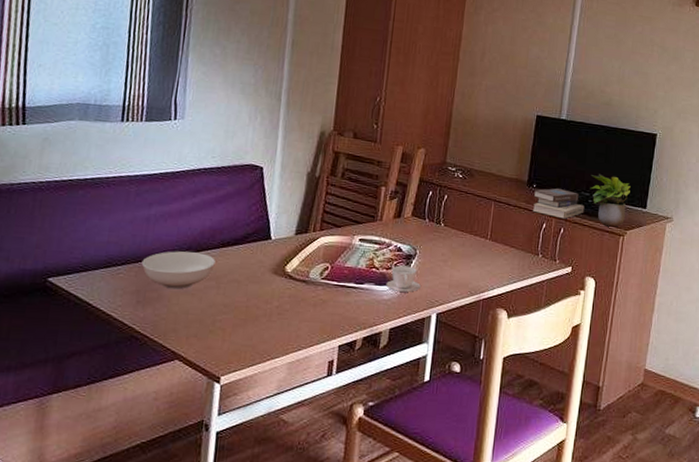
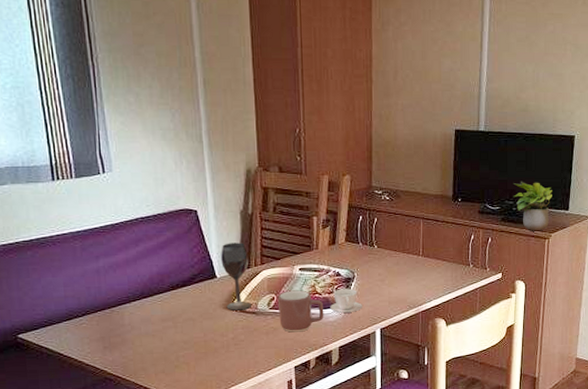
bowl: present [141,251,215,290] -> none [100,297,169,333]
wine glass: none [276,204,309,277] -> present [221,242,251,311]
mug: none [330,261,380,308] -> present [277,290,324,333]
books: present [532,188,585,219] -> none [459,199,510,229]

